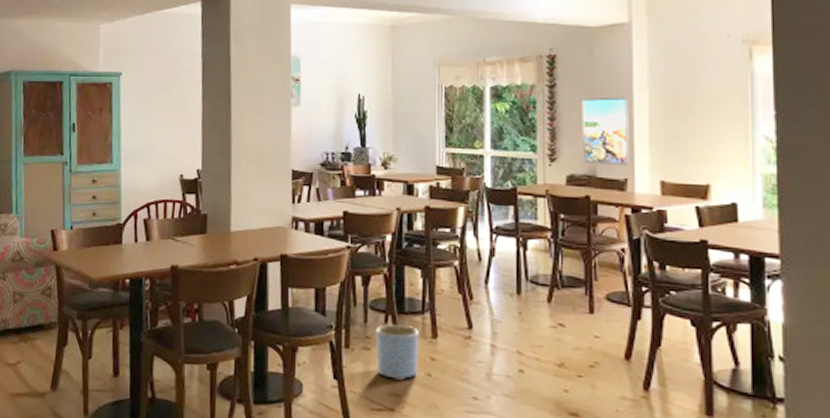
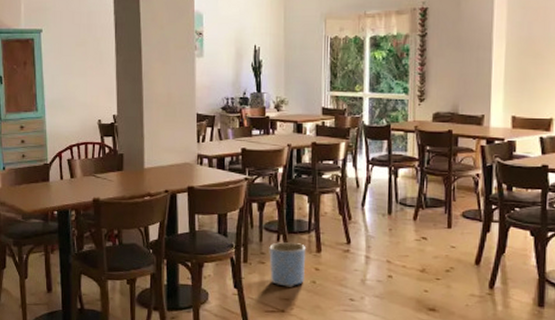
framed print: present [582,97,629,165] -> none [447,44,489,104]

